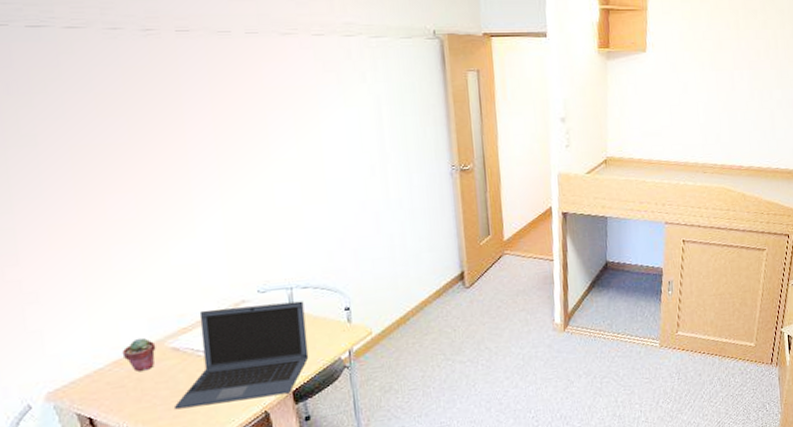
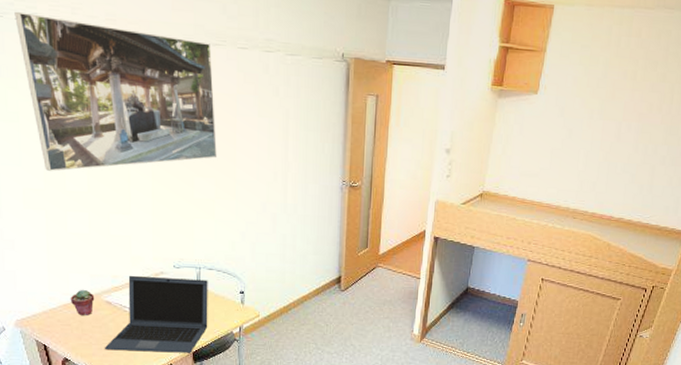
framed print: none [24,17,299,200] -> present [14,11,217,171]

